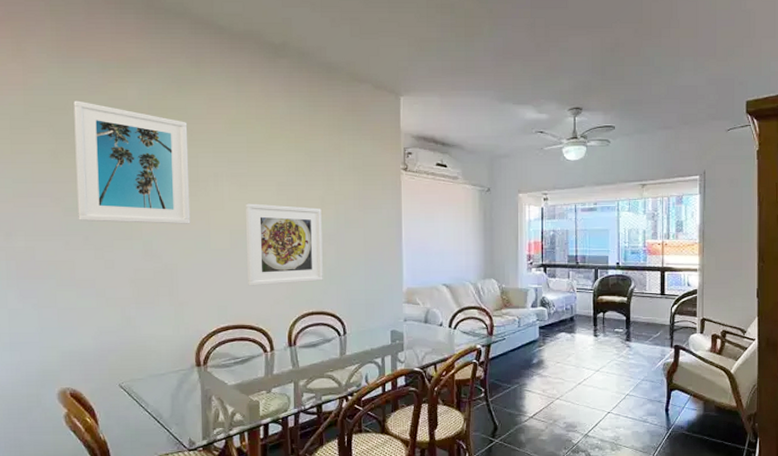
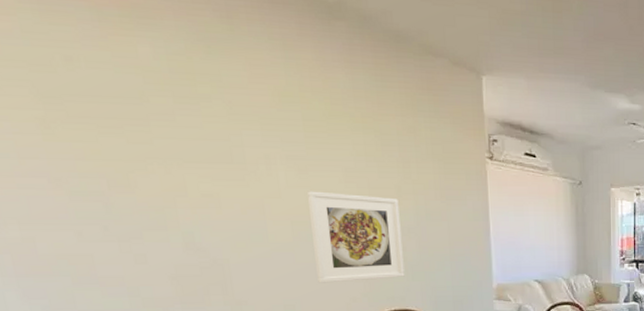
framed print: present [73,100,191,224] -> none [62,55,241,213]

